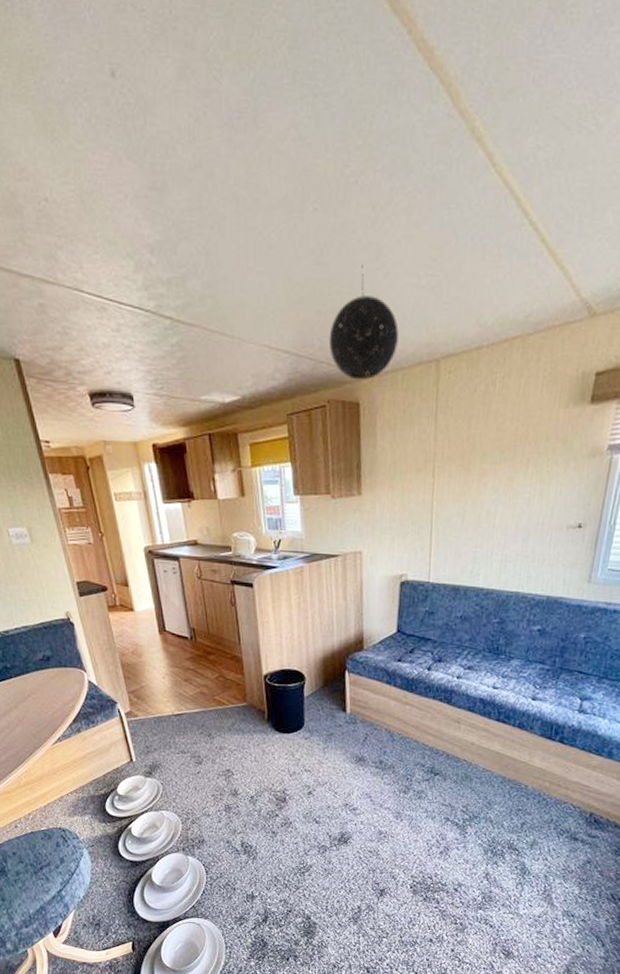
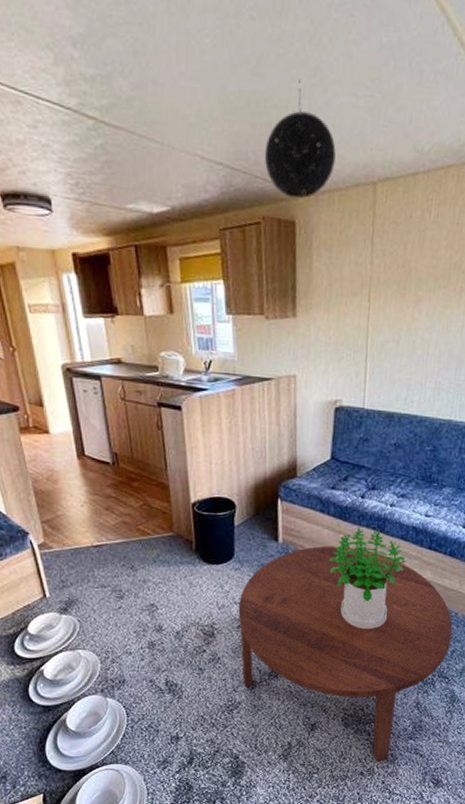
coffee table: none [308,716,523,930] -> present [238,545,453,762]
potted plant: none [396,699,473,800] -> present [329,527,406,630]

